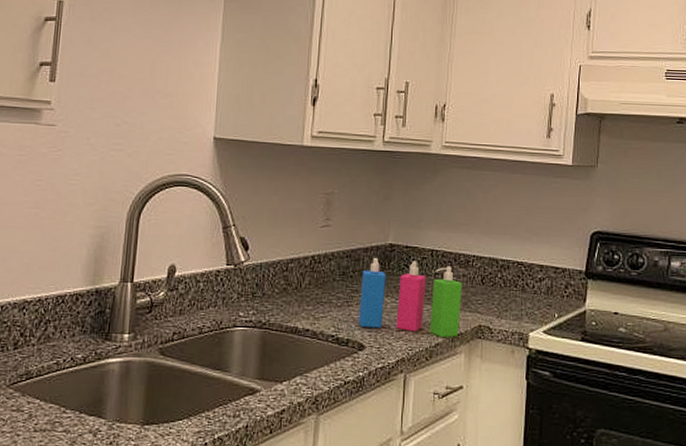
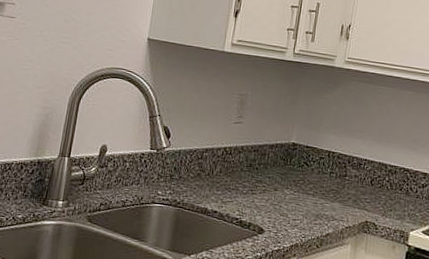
soap dispenser: present [358,258,463,338] -> none [260,154,354,230]

